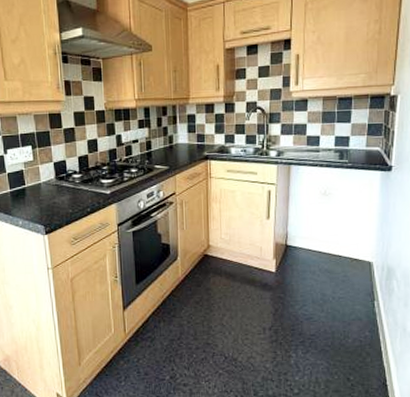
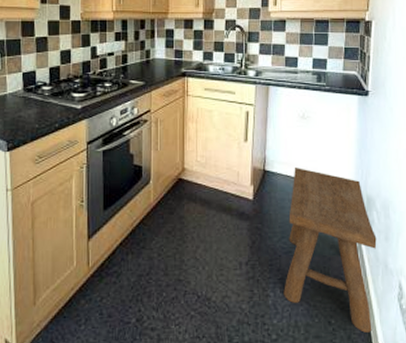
stool: none [305,241,396,388] -> present [284,166,377,333]

